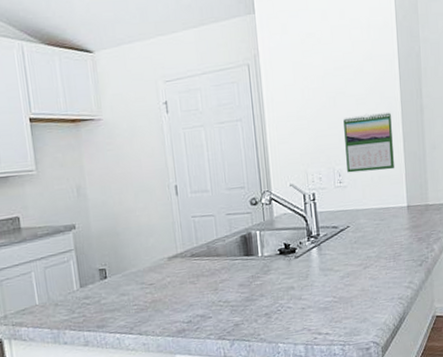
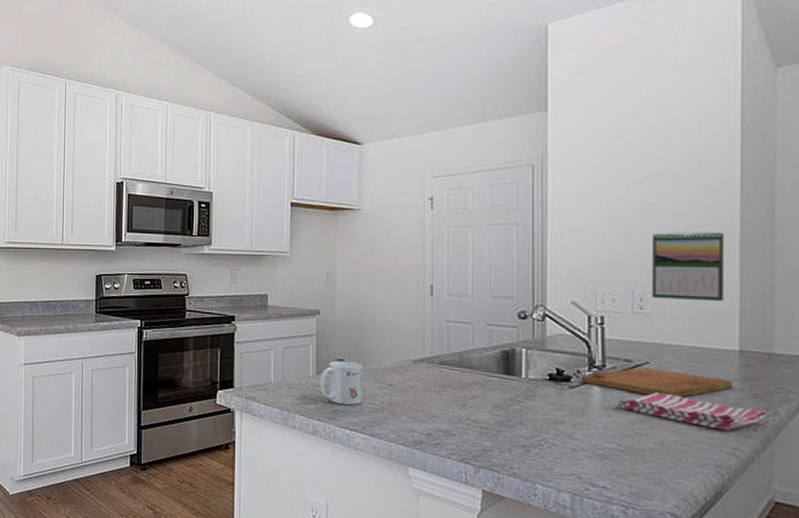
mug: none [83,268,127,312] -> present [319,360,362,405]
cutting board: none [304,230,406,253] -> present [582,367,734,397]
dish towel: none [330,248,427,271] -> present [616,392,766,432]

